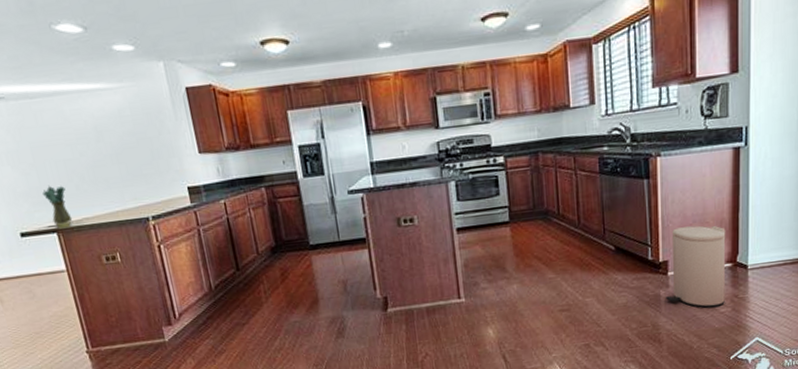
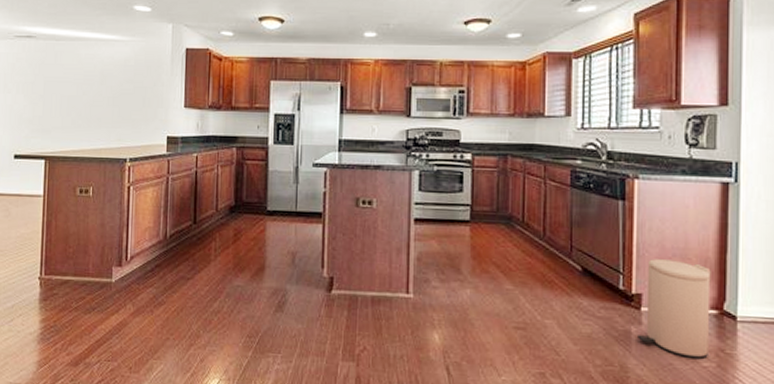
vase: present [42,185,73,229] -> none [43,116,63,157]

